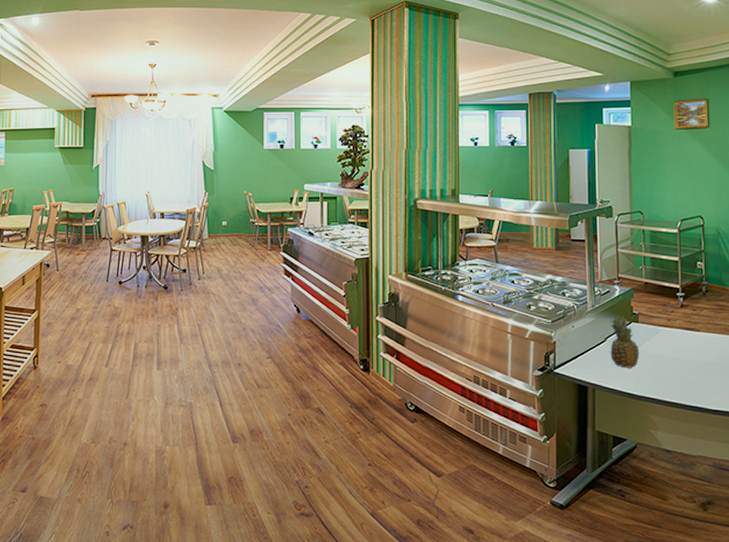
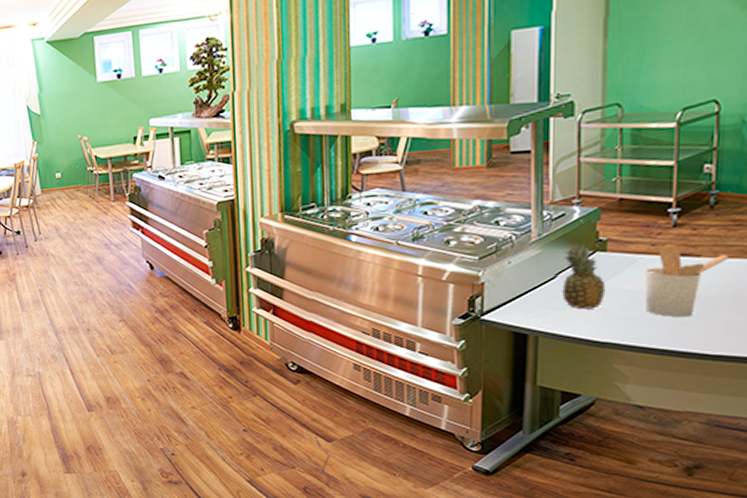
utensil holder: none [665,323,718,379] -> present [645,247,729,318]

